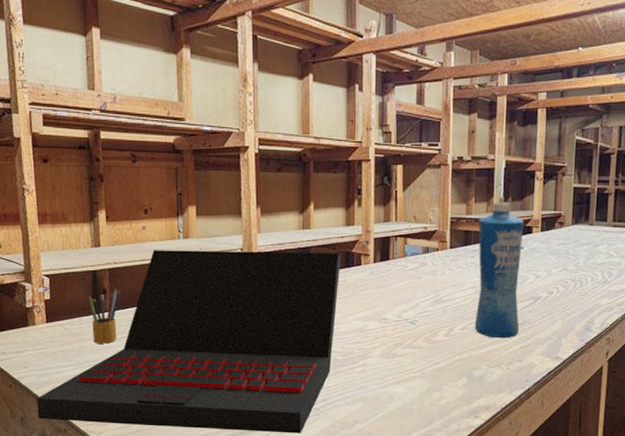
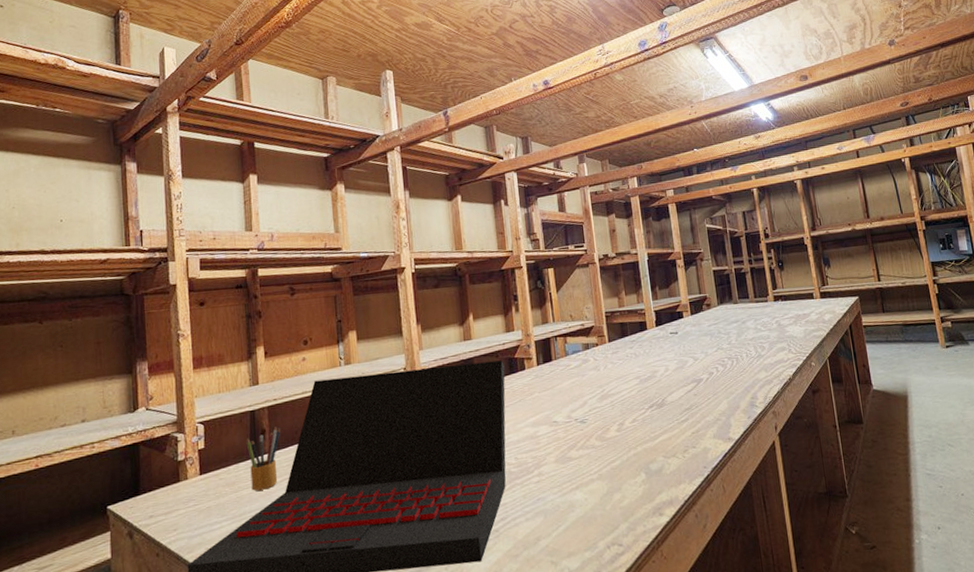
squeeze bottle: present [474,196,525,339] -> none [631,286,688,427]

